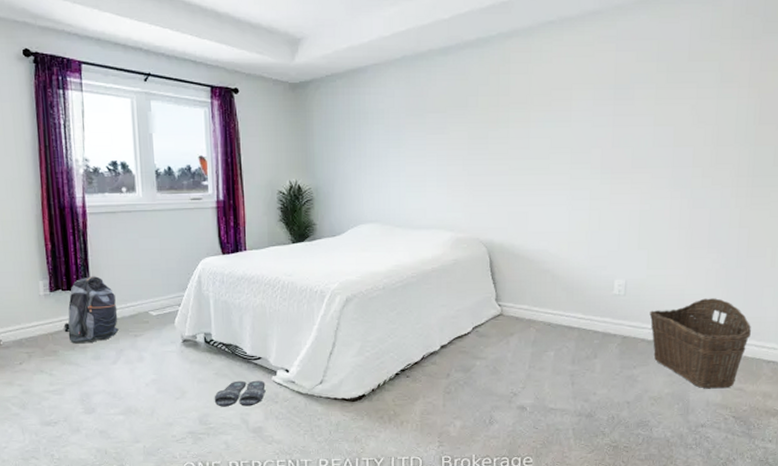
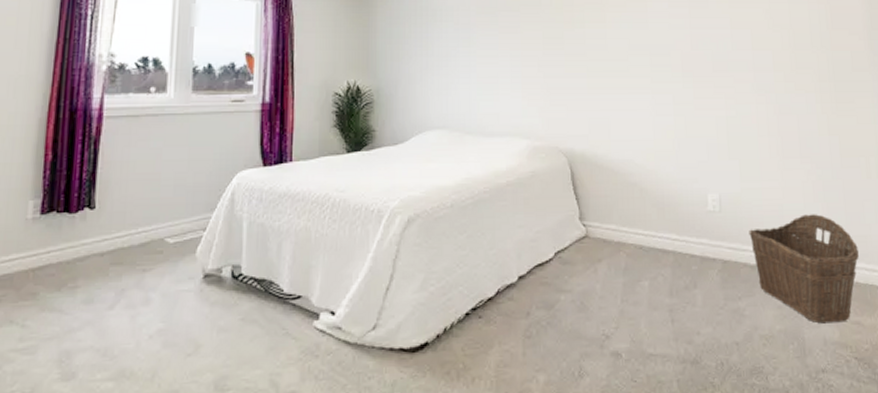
backpack: present [62,275,119,344] -> none [49,192,125,283]
slippers: present [214,380,267,407] -> none [236,326,306,365]

